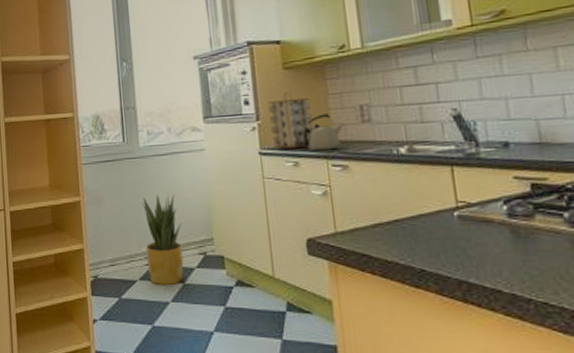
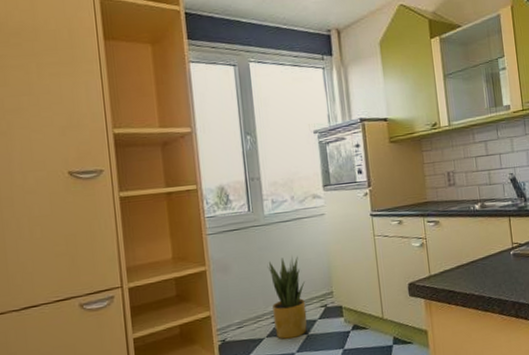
spice rack: present [268,91,313,150] -> none [378,161,413,211]
kettle: present [302,113,344,151] -> none [405,179,436,211]

